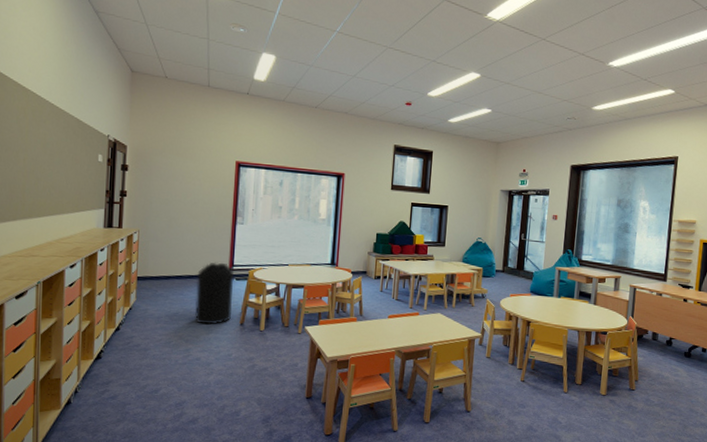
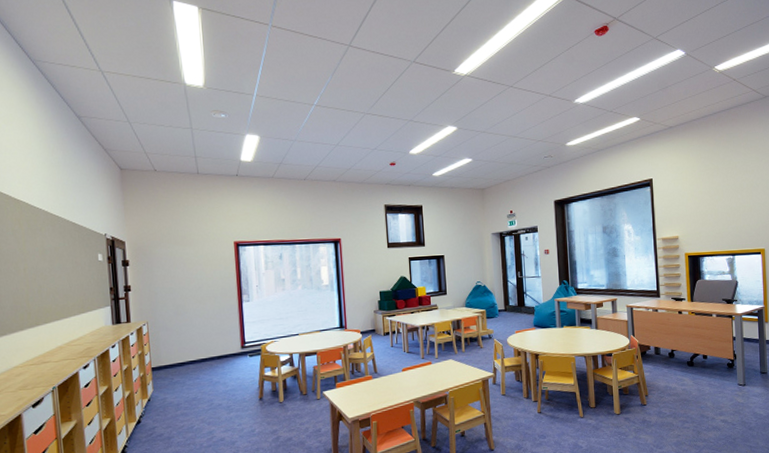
trash can: present [195,262,235,325] -> none [210,341,249,405]

